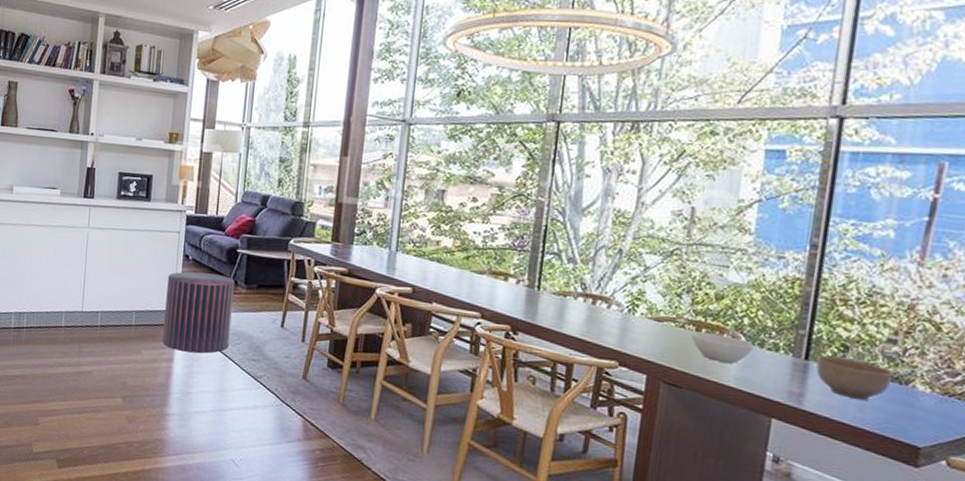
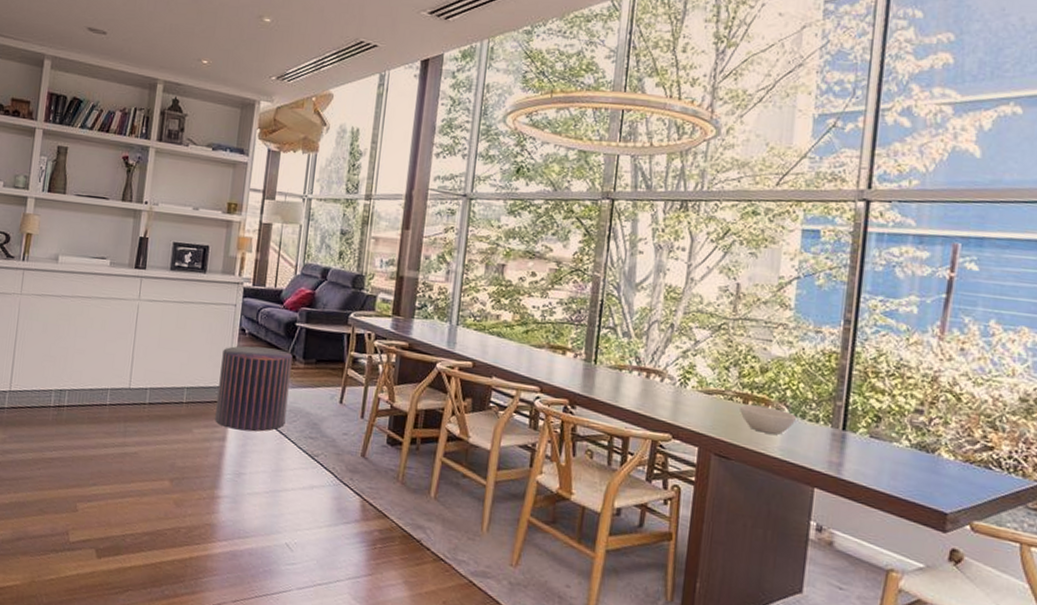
books: present [134,43,165,76] -> none [192,111,225,145]
bowl: present [815,354,894,400] -> none [852,425,921,468]

